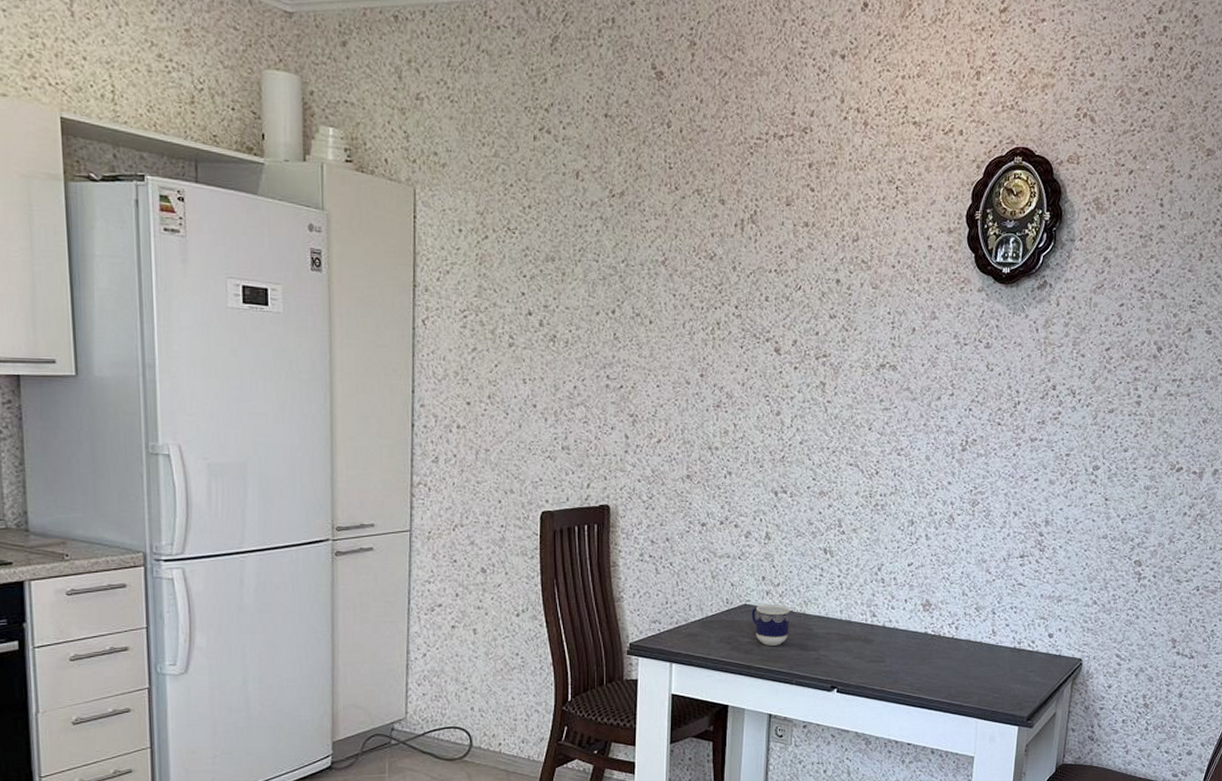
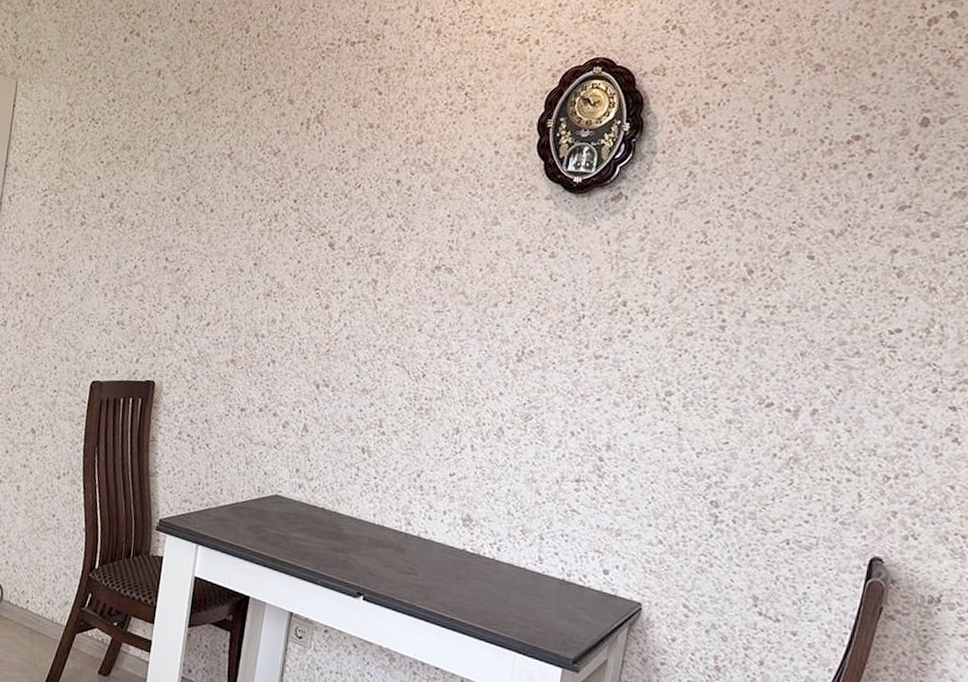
cup: present [751,605,791,646] -> none [281,497,322,542]

